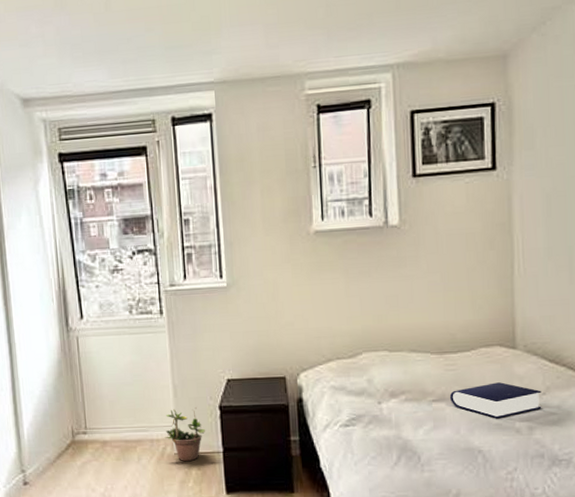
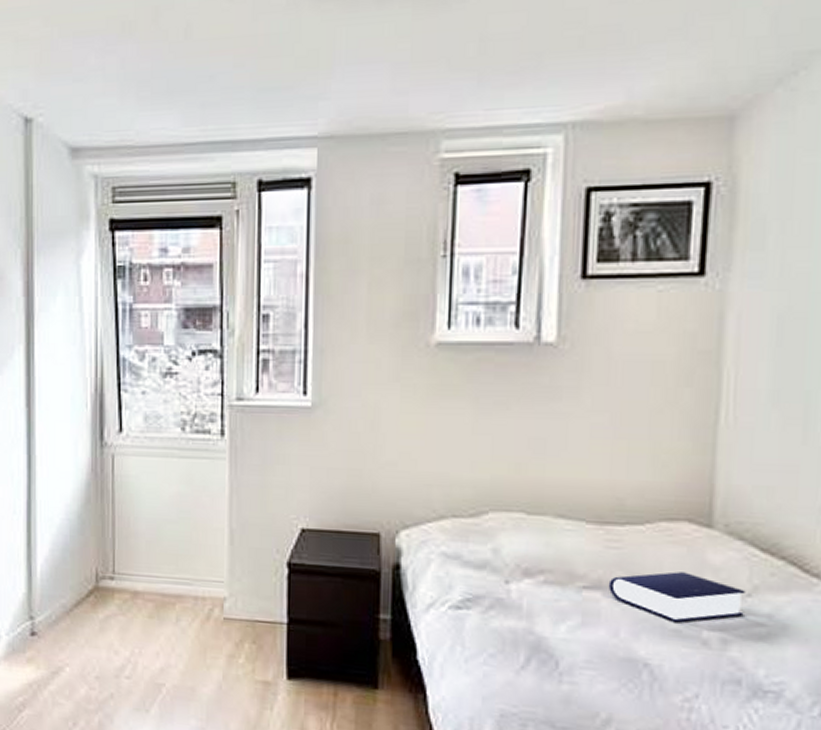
potted plant: present [164,407,205,462] -> none [212,560,266,631]

